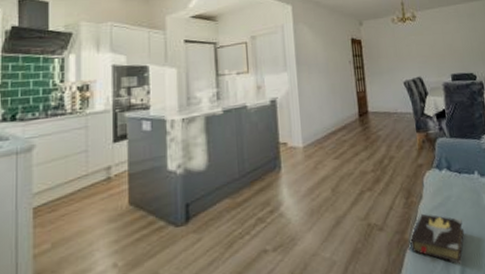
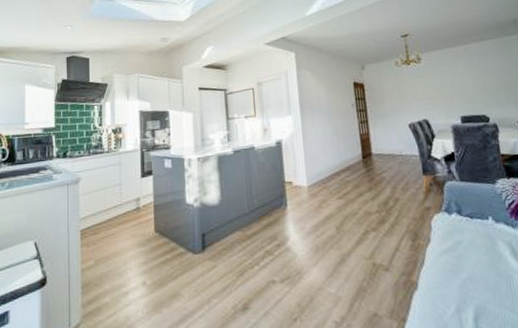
hardback book: present [410,213,465,264] -> none [417,257,478,311]

